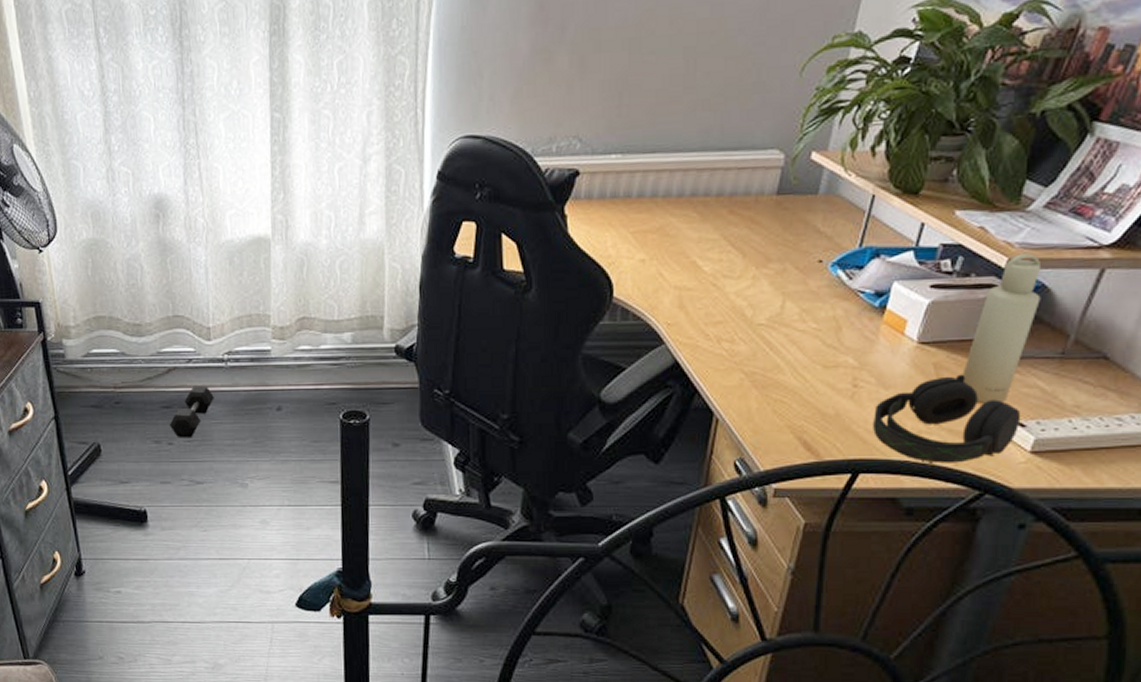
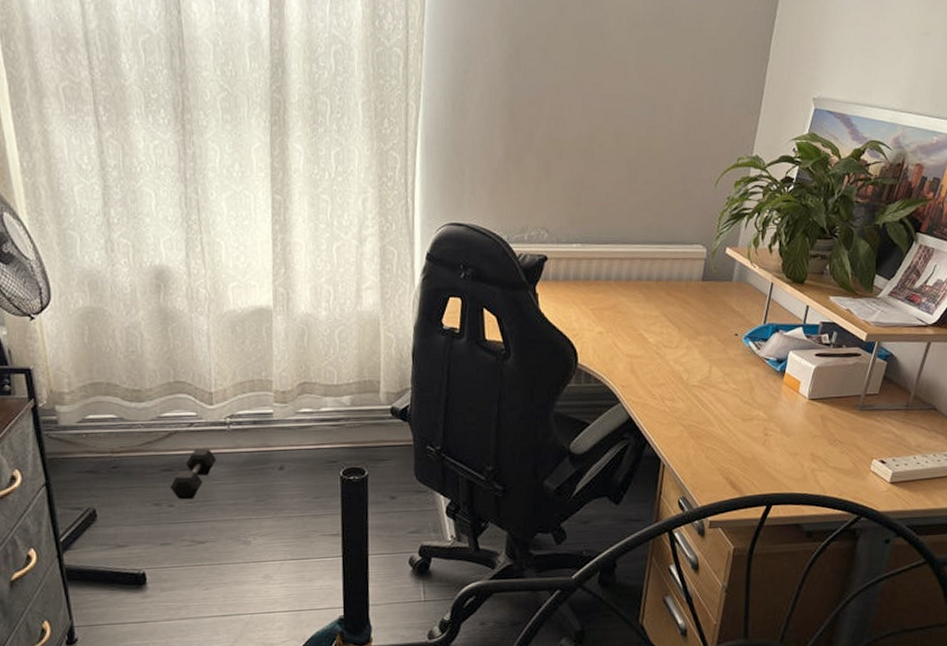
headphones: present [873,374,1021,464] -> none [780,423,882,495]
bottle: present [962,253,1042,405] -> none [841,330,890,447]

